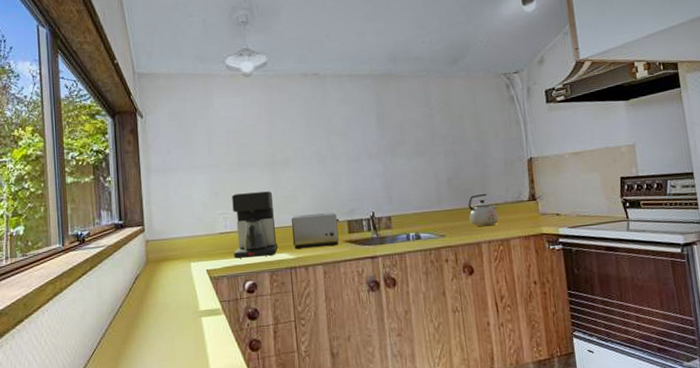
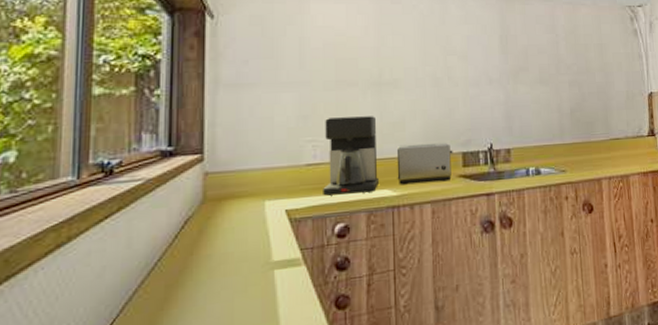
kettle: present [468,193,500,227] -> none [590,127,620,162]

